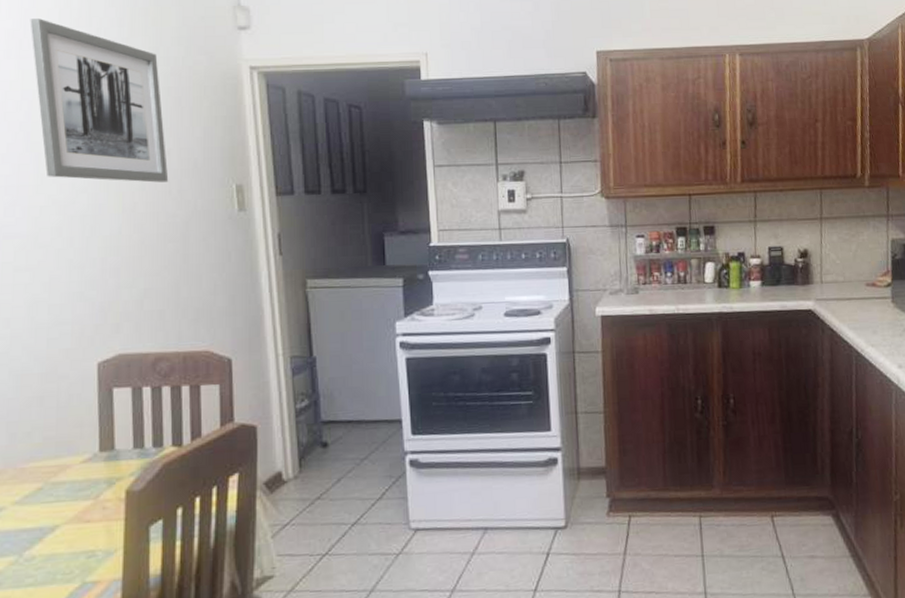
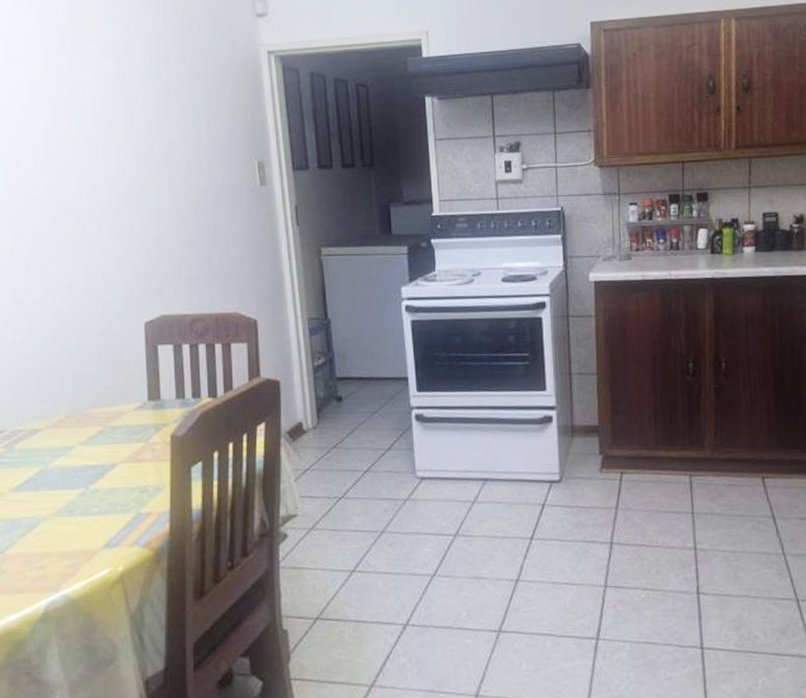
wall art: present [30,18,169,183] -> none [80,15,200,161]

